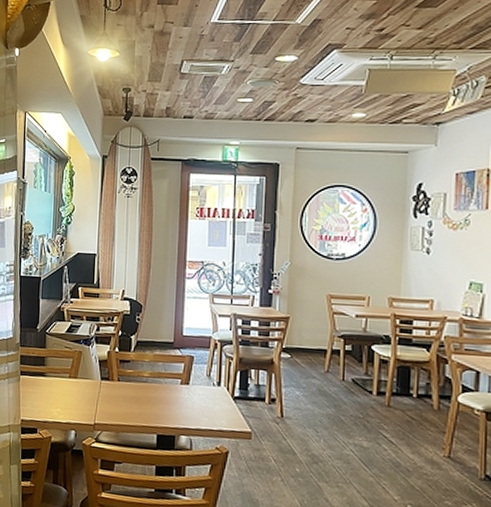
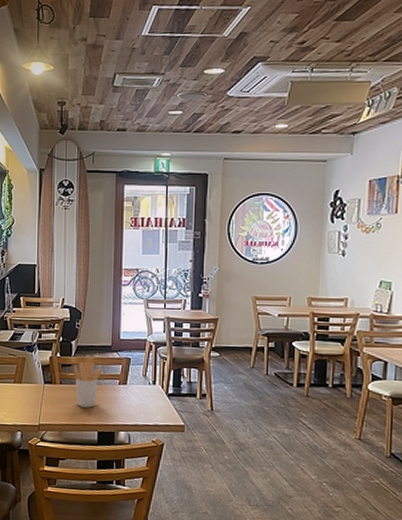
utensil holder: none [131,358,163,408] -> present [72,361,102,408]

